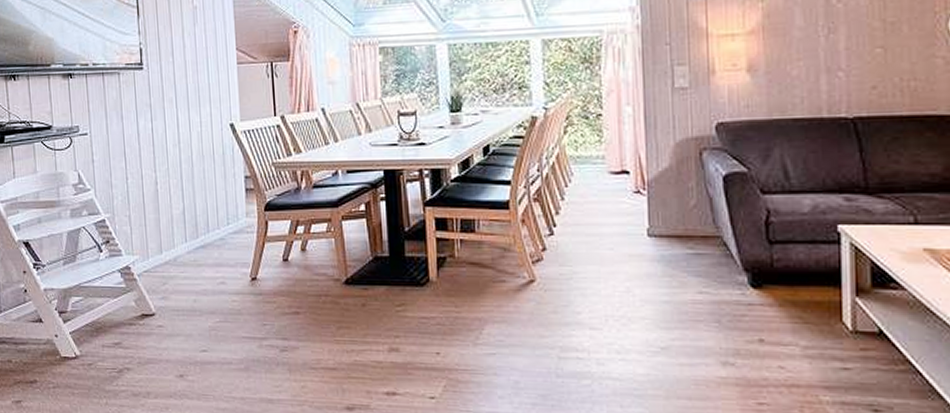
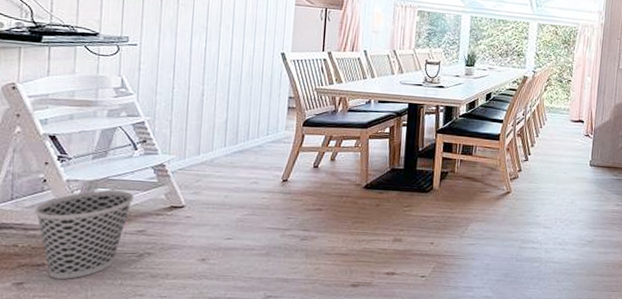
wastebasket: none [20,298,106,397] -> present [34,190,134,279]

